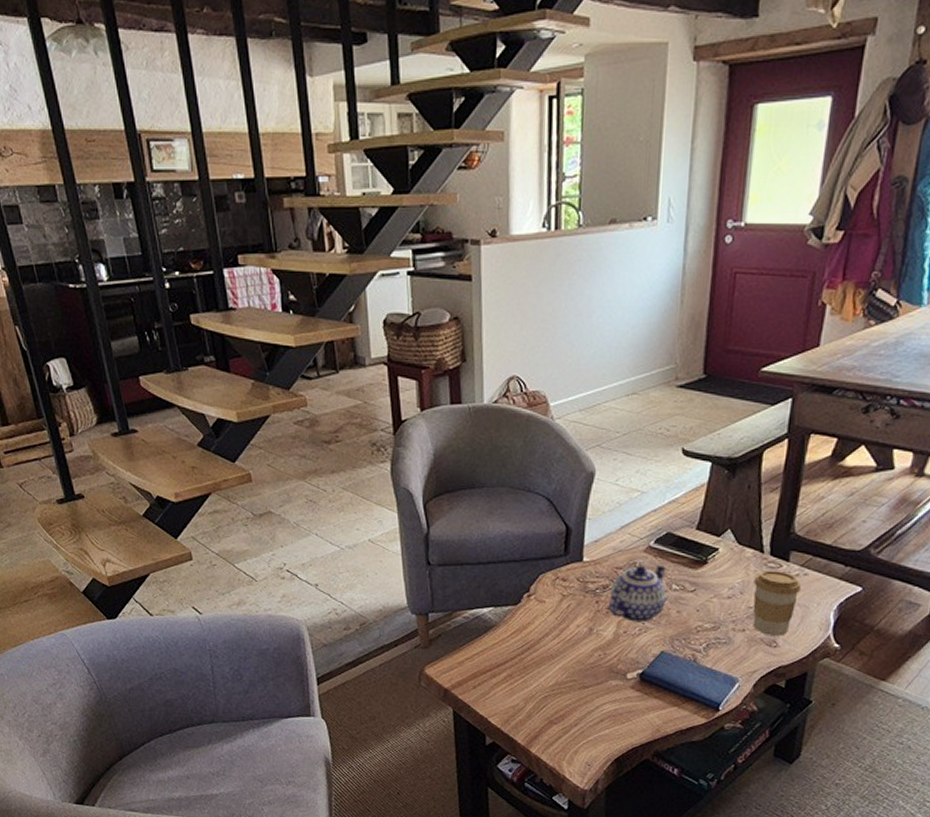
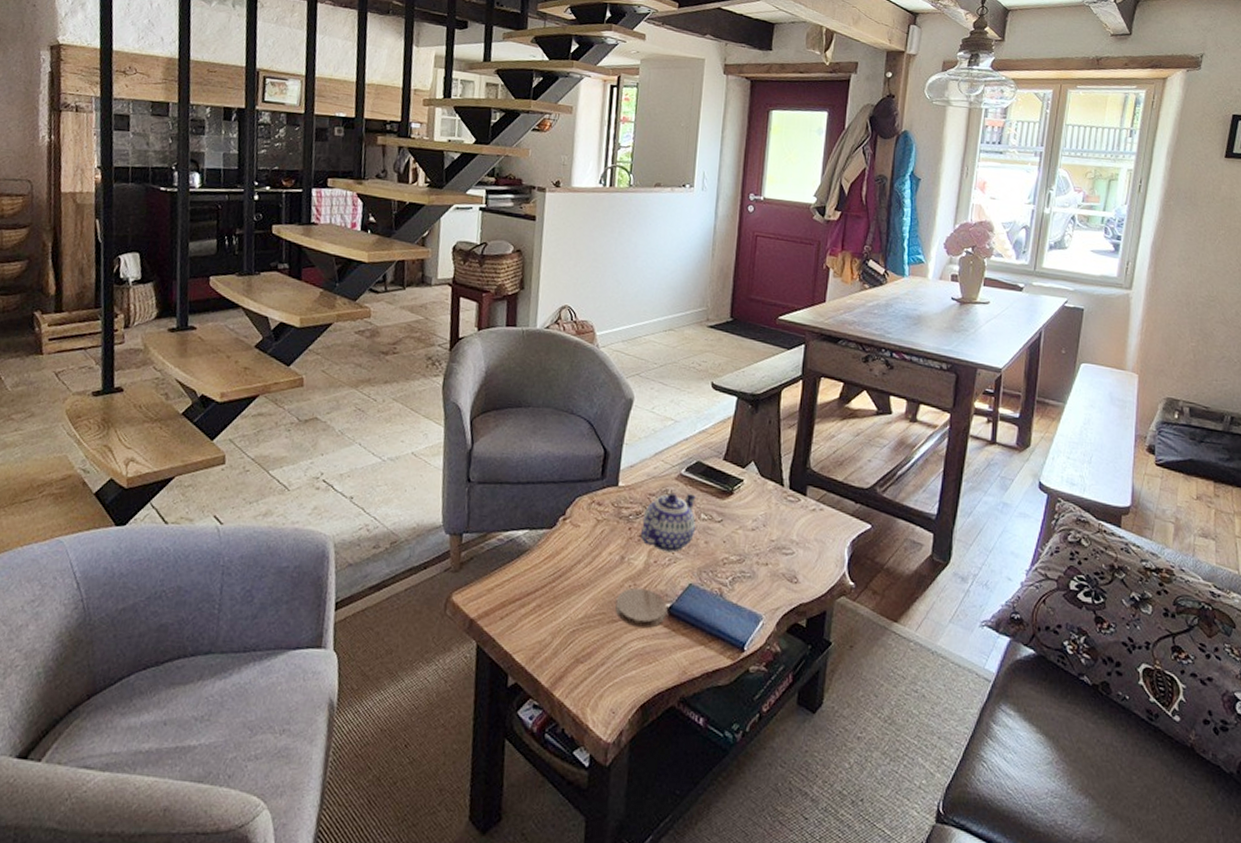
coaster: none [586,656,638,693] -> present [615,587,667,629]
coffee cup: present [753,570,802,636] -> none [775,504,818,572]

